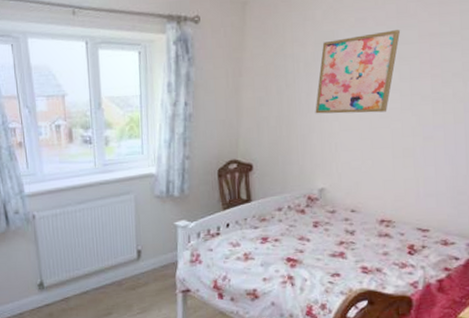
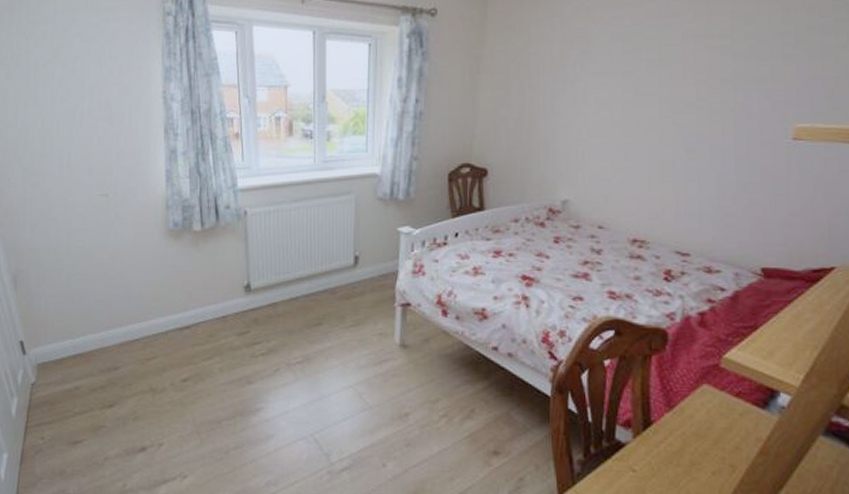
wall art: present [315,30,401,114] -> none [560,30,662,120]

